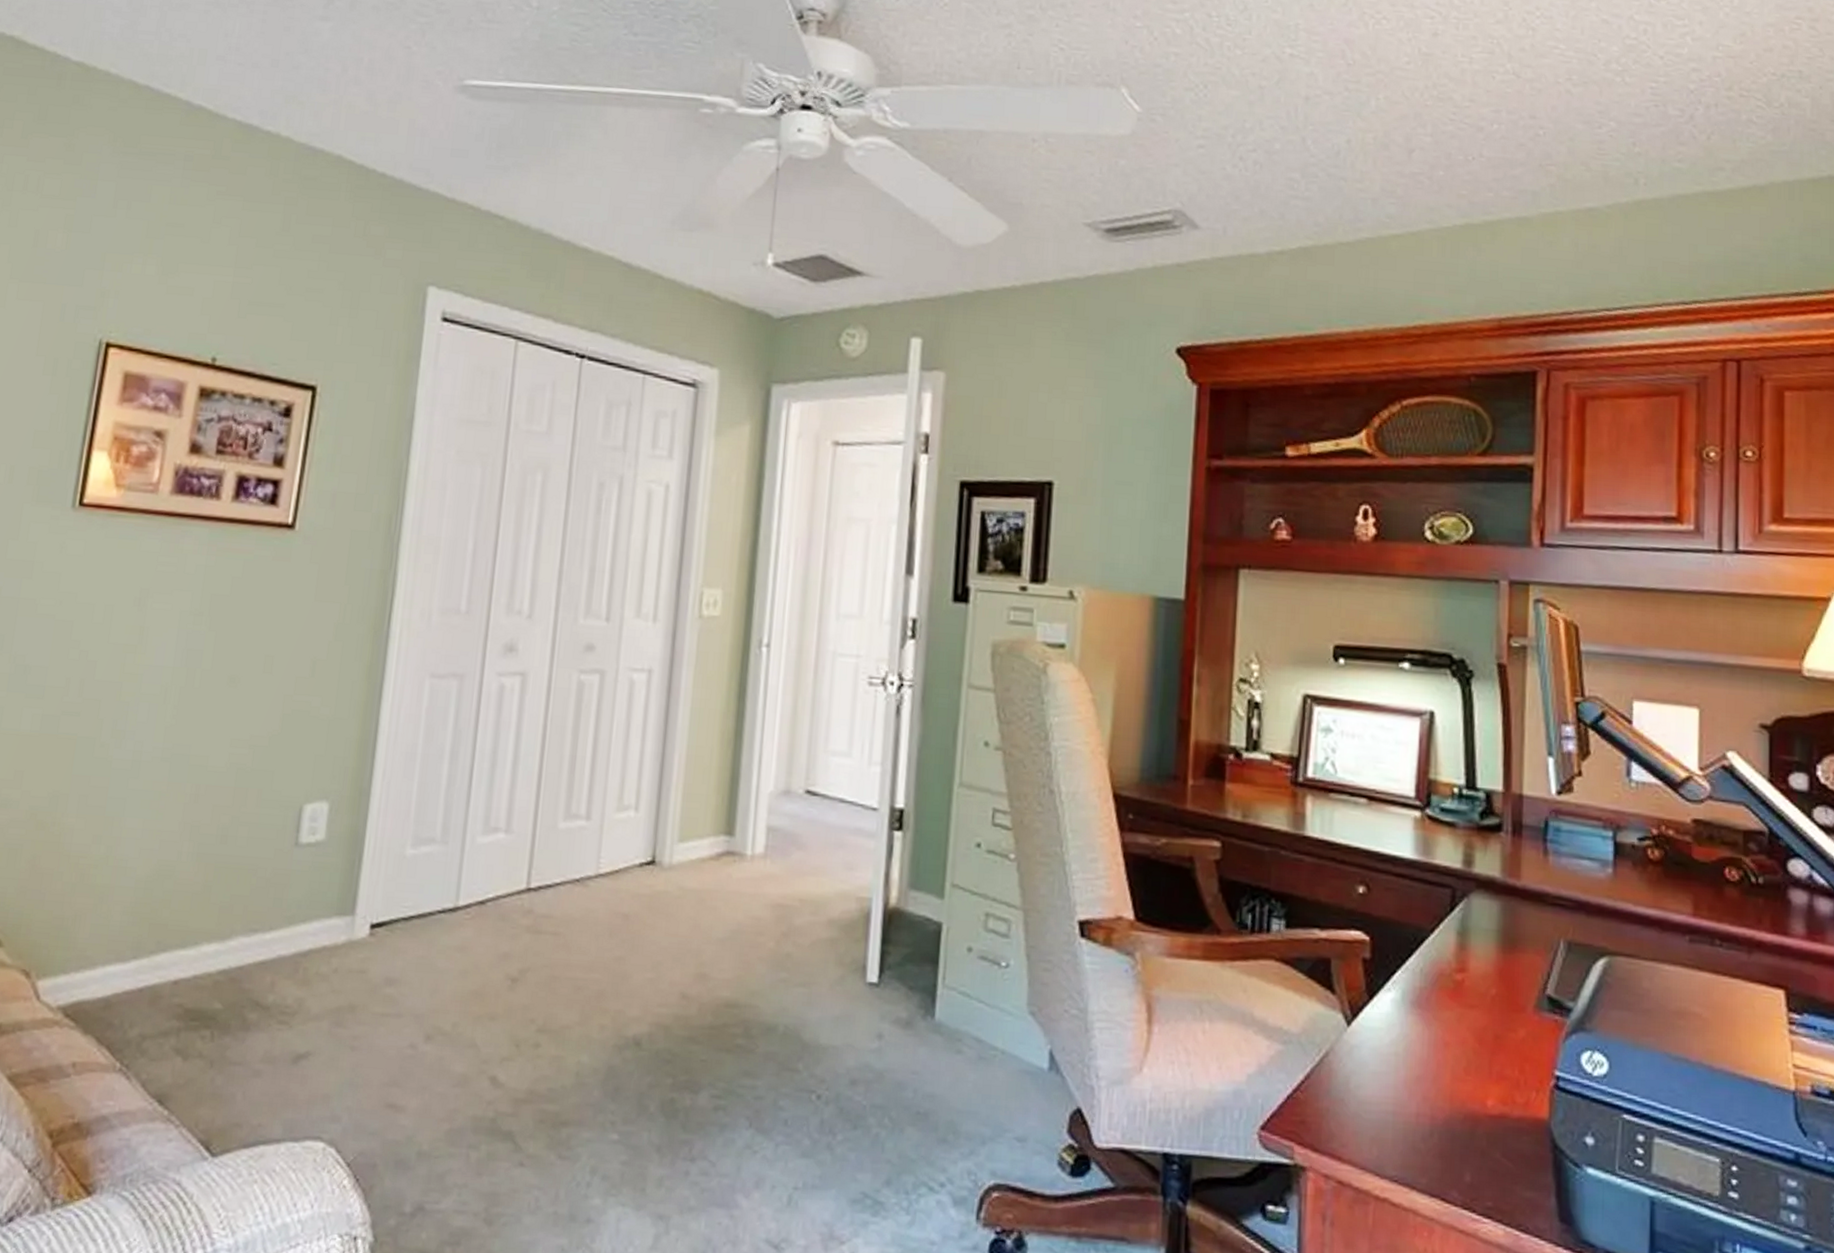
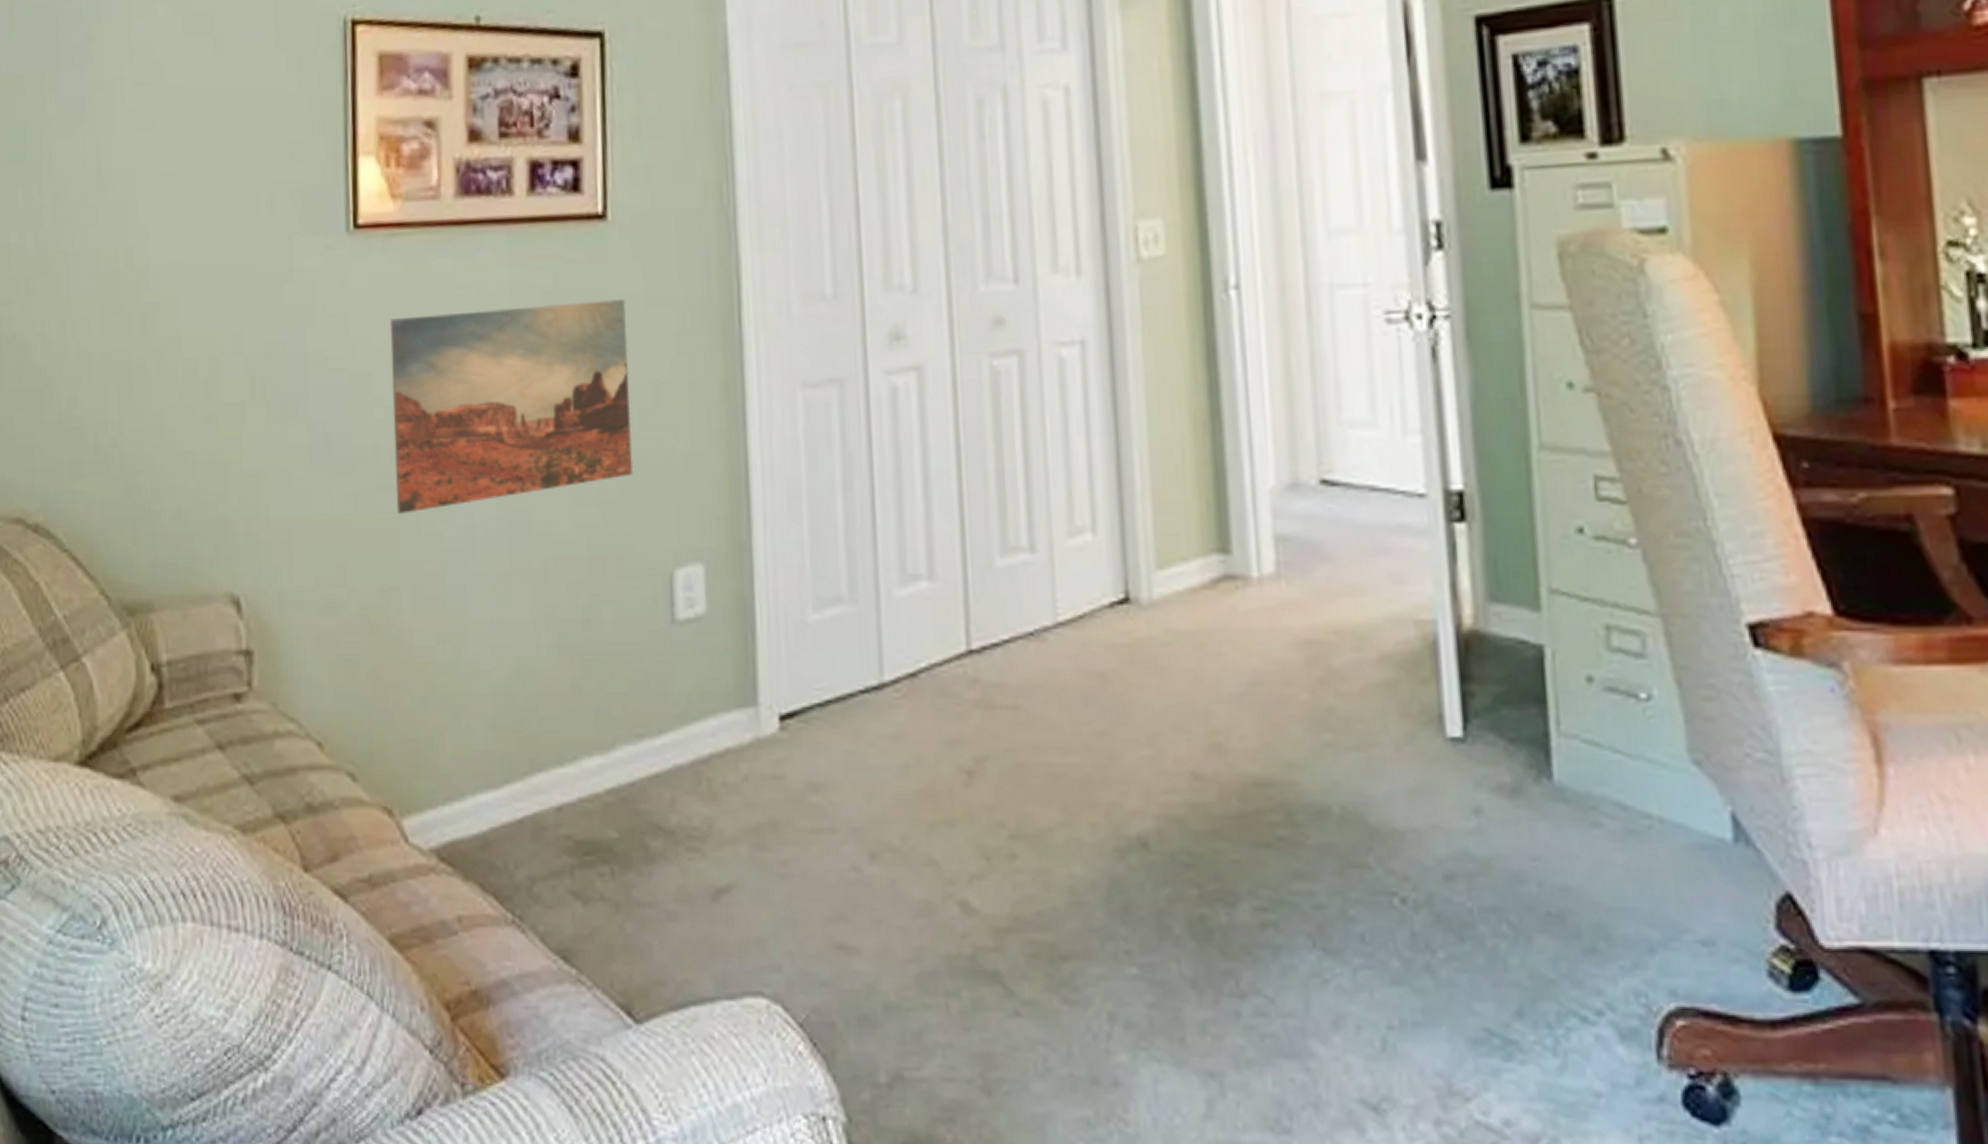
wall art: none [76,581,300,737] -> present [389,299,634,514]

